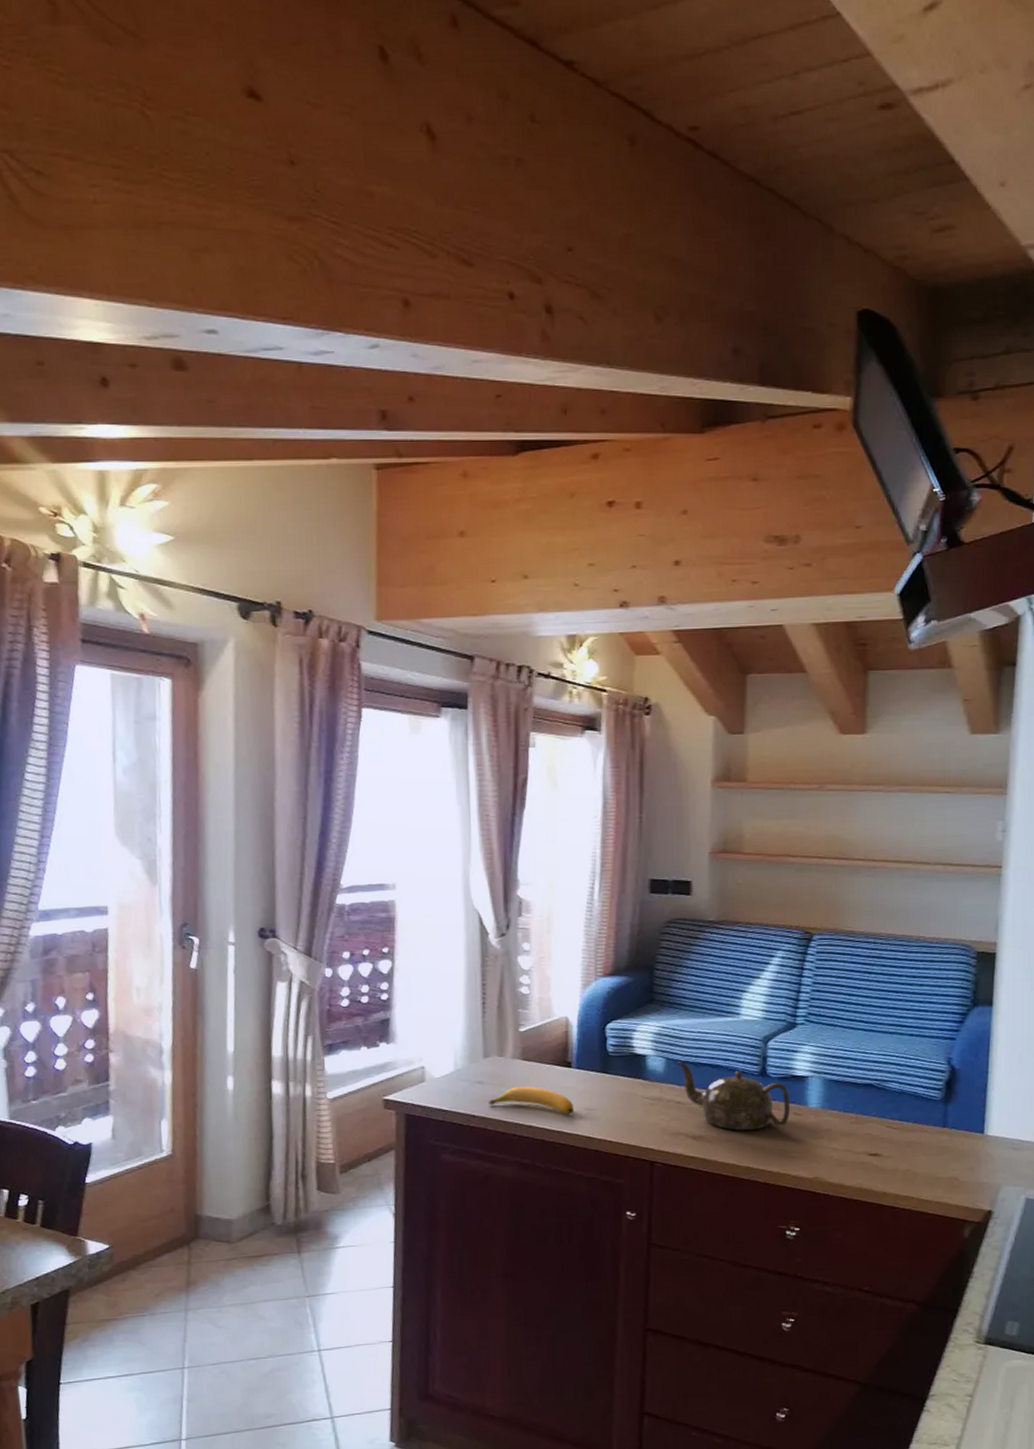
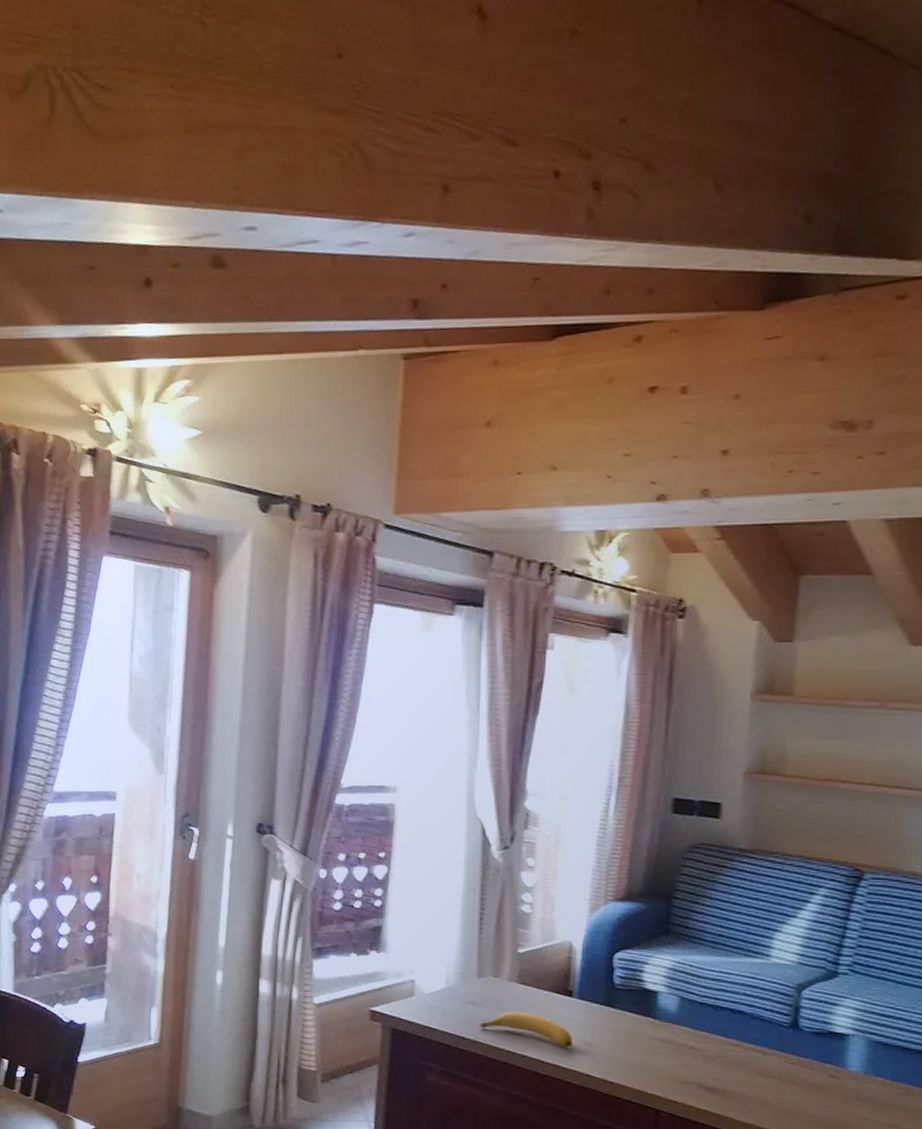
teapot: present [677,1061,791,1131] -> none [693,1002,826,1089]

